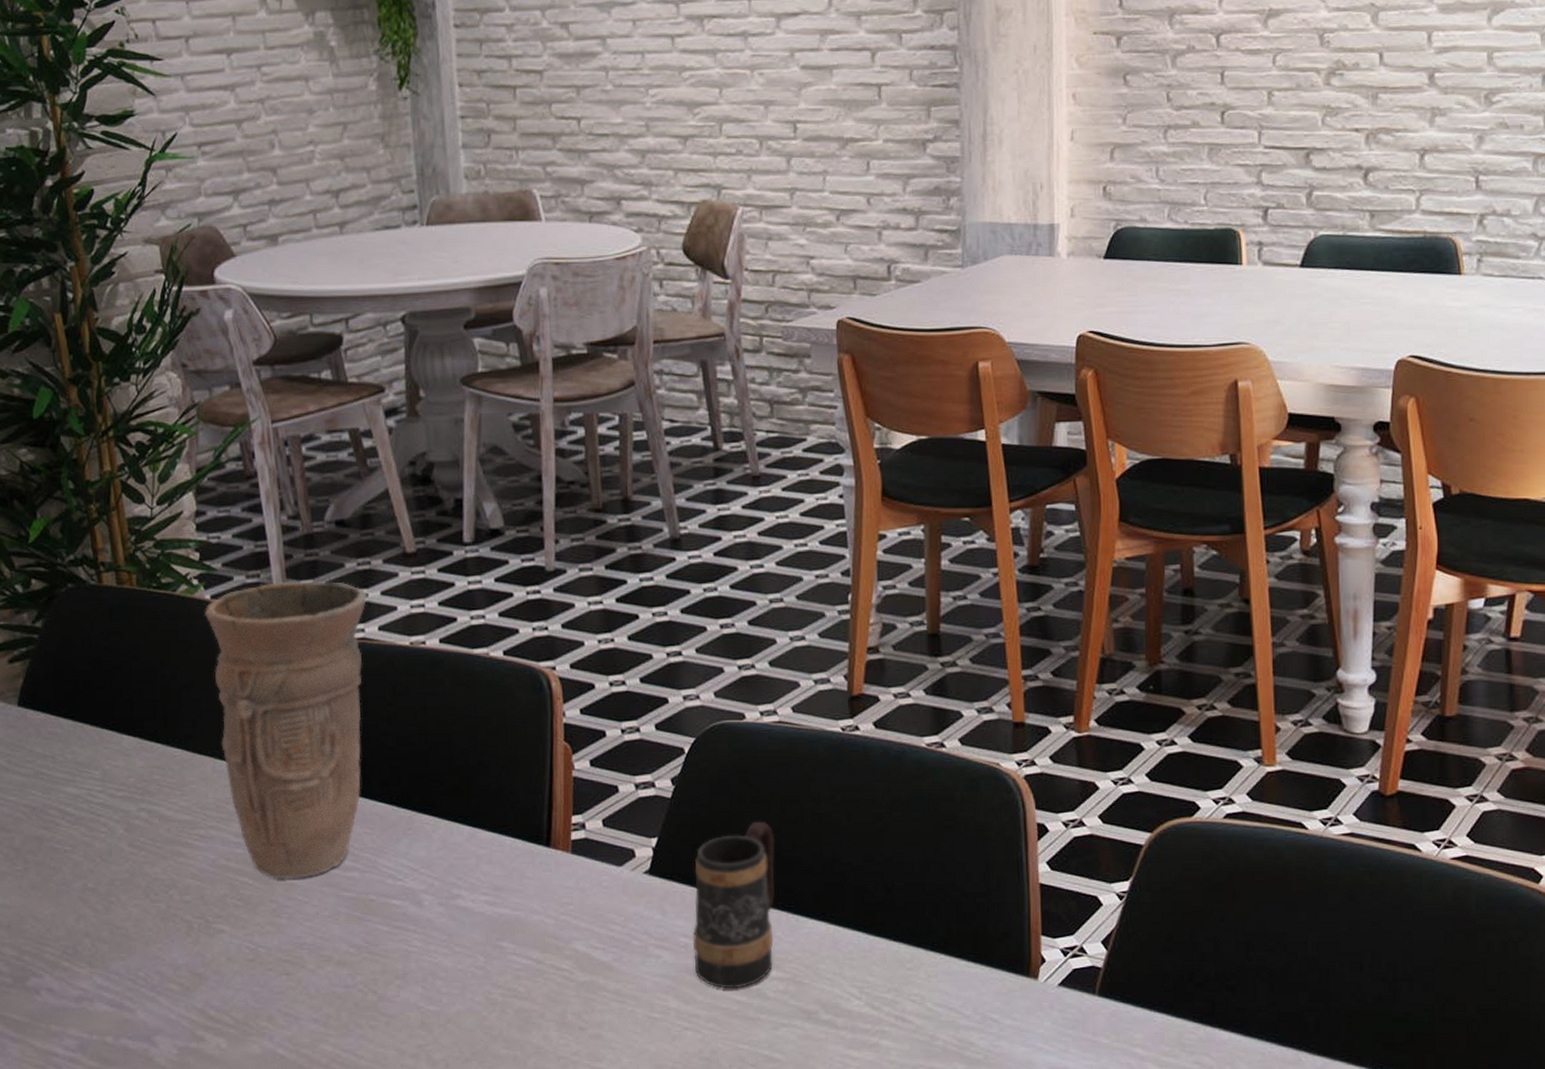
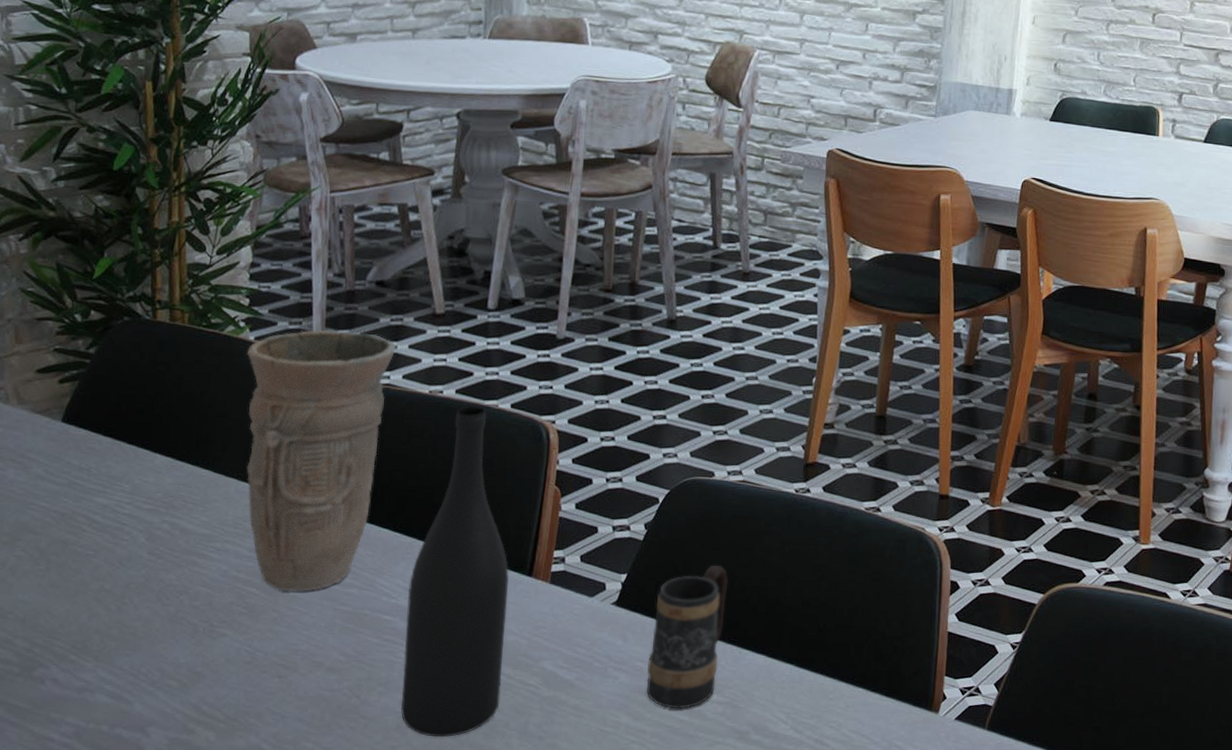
wine bottle: none [414,656,532,1033] -> present [400,406,510,738]

